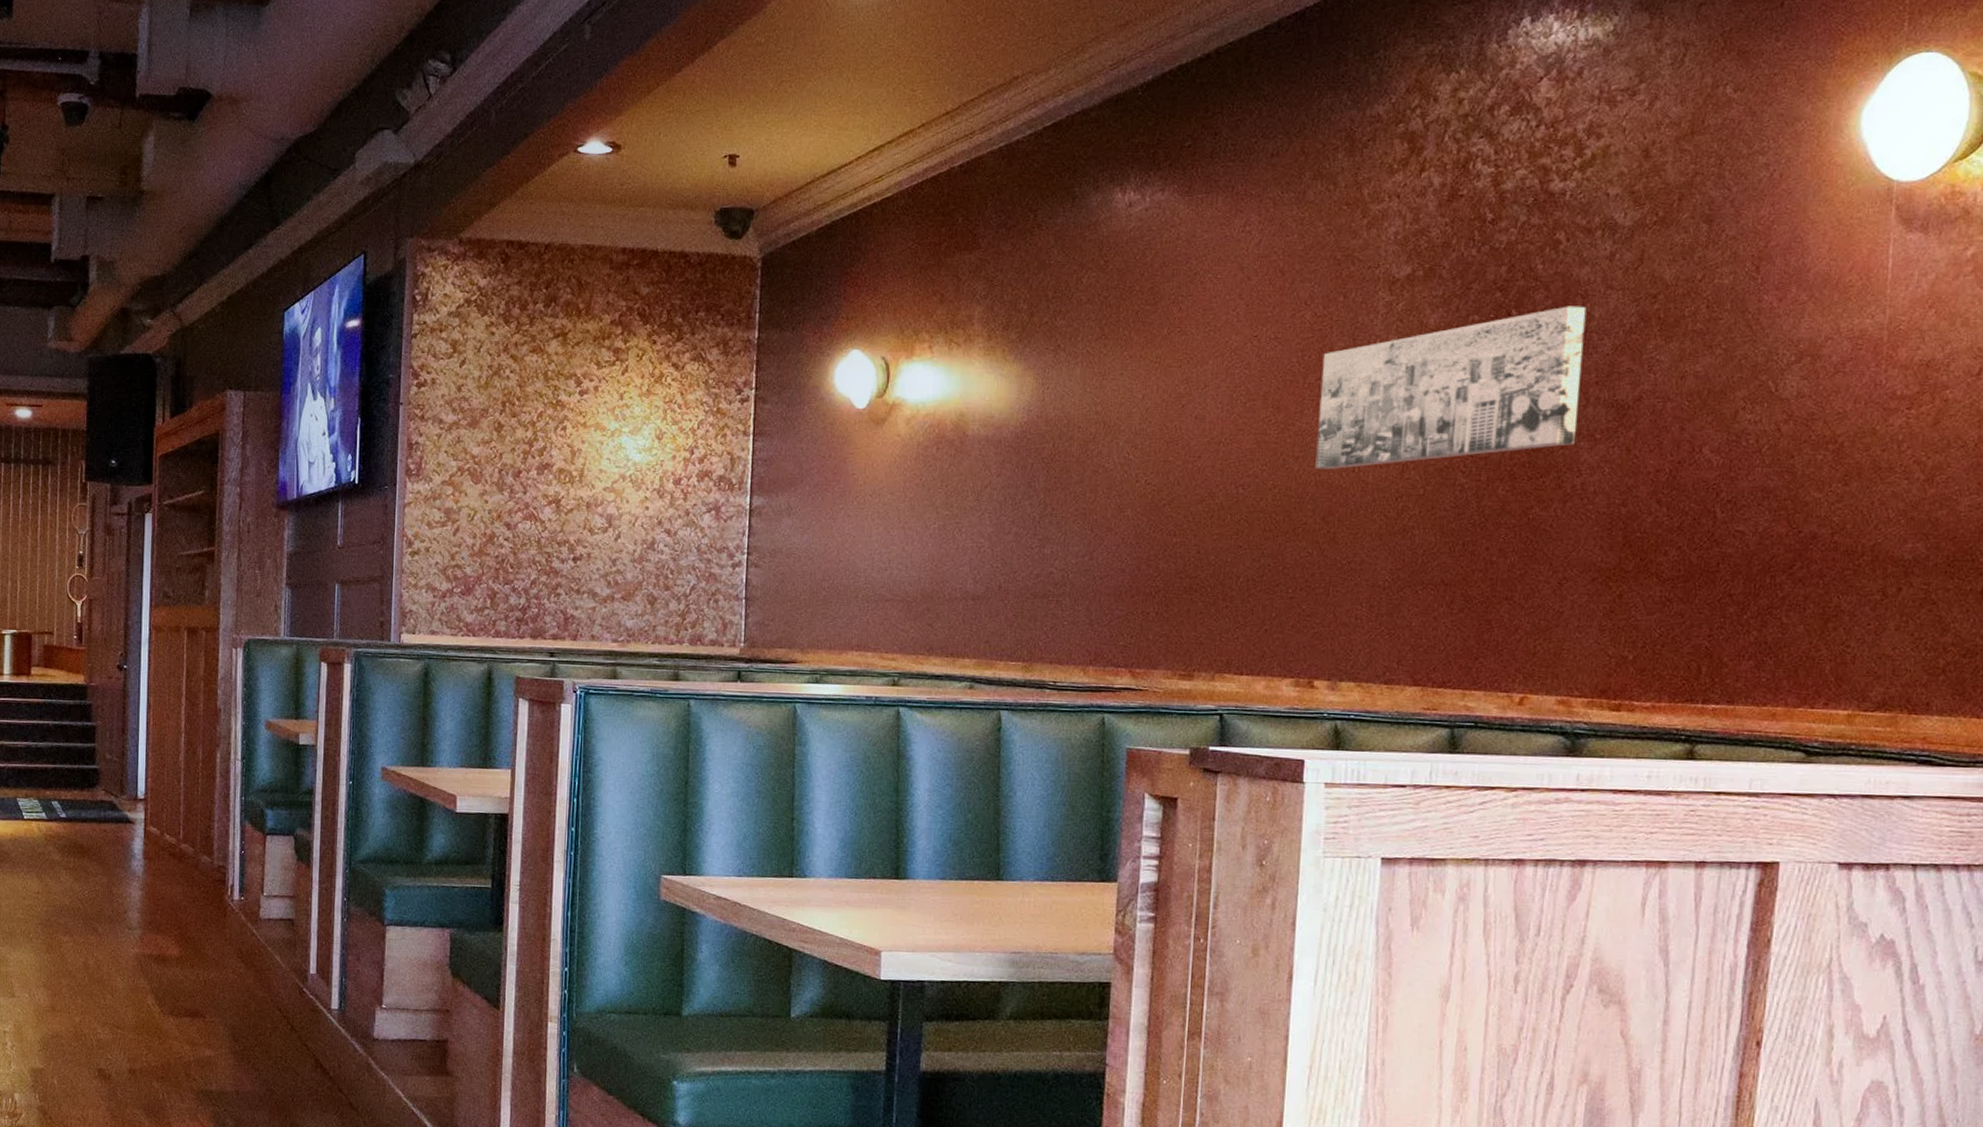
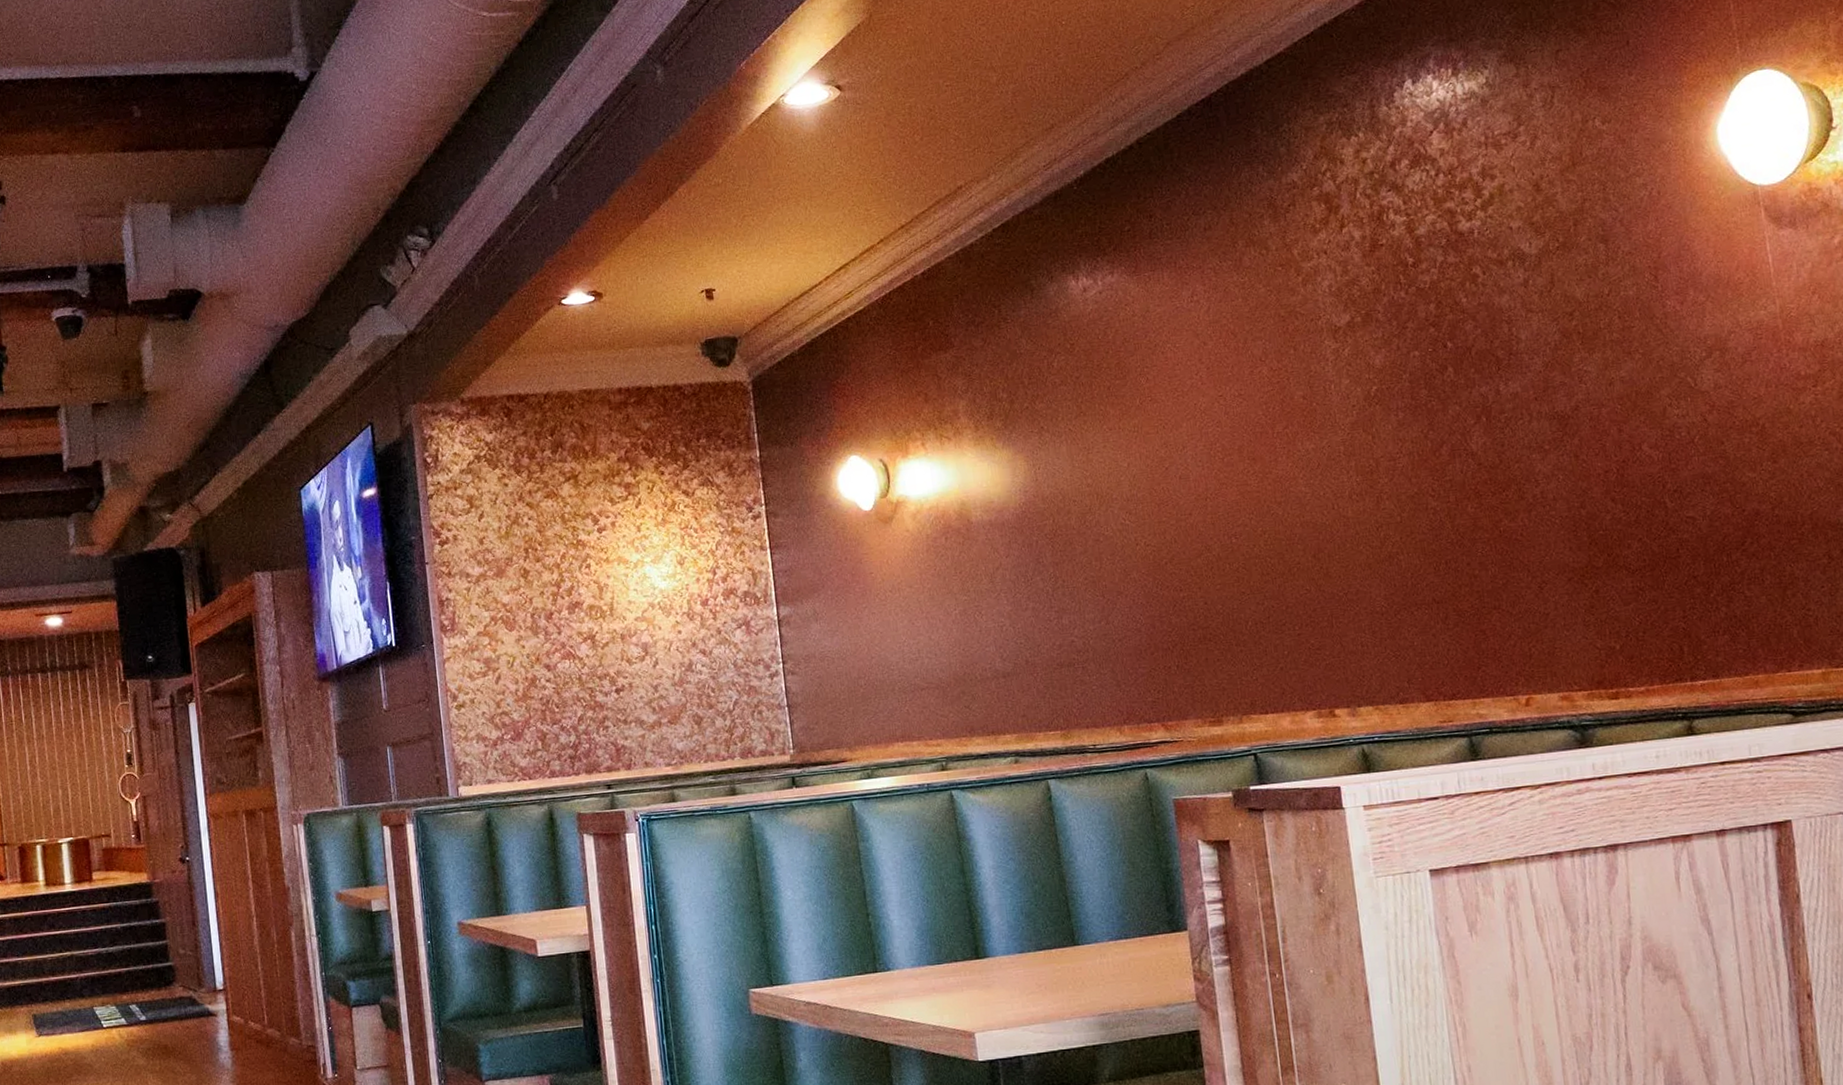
wall art: present [1315,306,1587,469] -> none [1285,331,1527,511]

